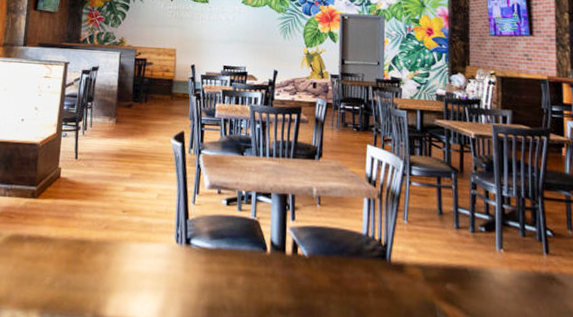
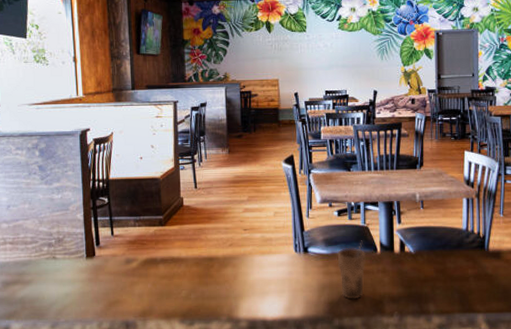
cup: none [221,236,254,307] -> present [337,240,366,300]

